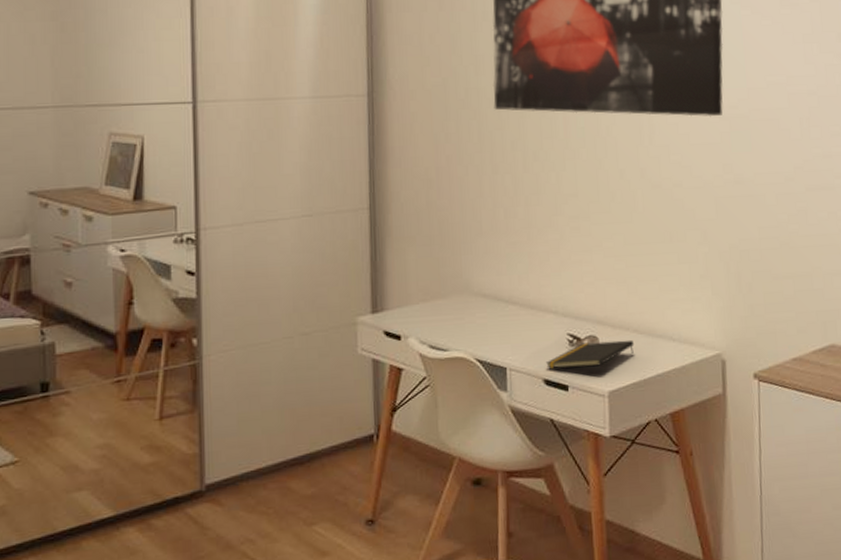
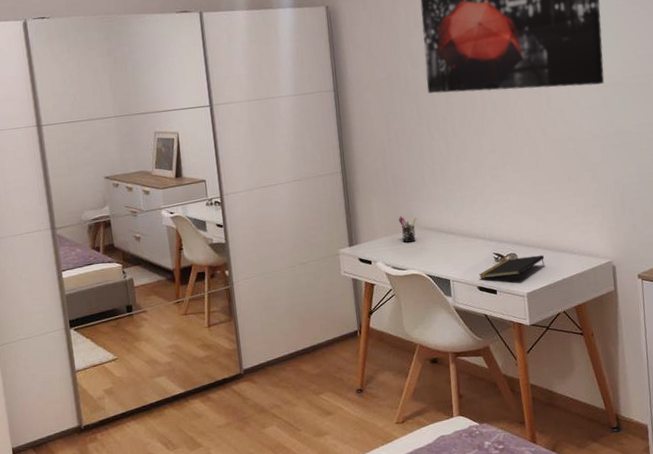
pen holder: none [442,274,467,313] -> present [398,215,417,243]

